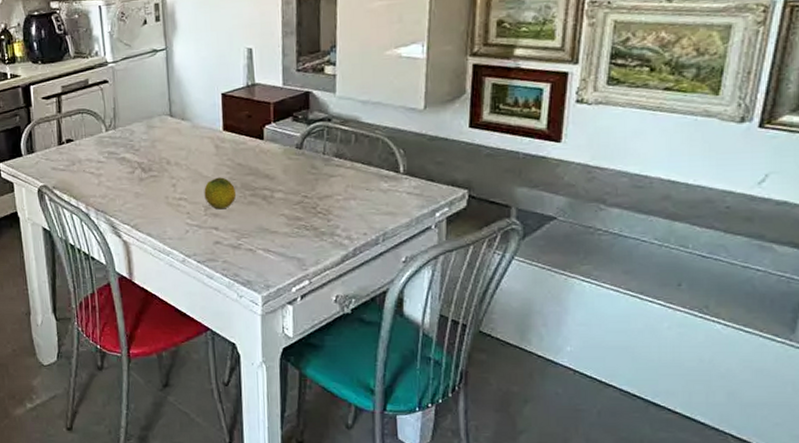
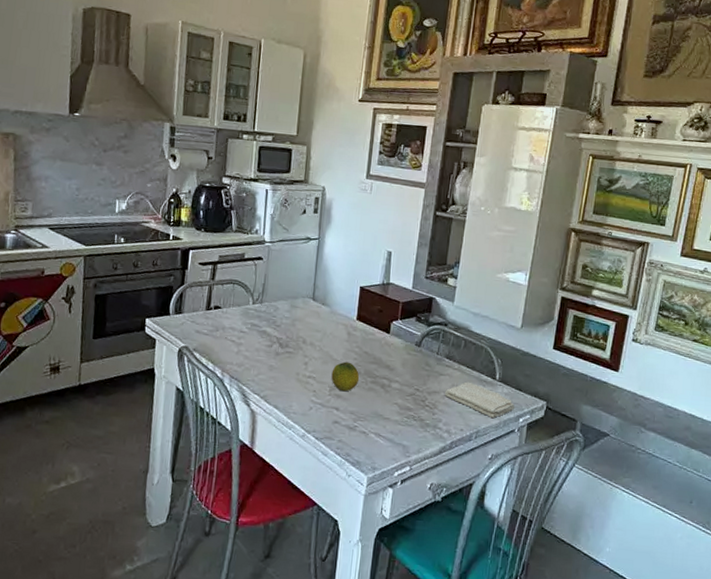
washcloth: none [339,179,427,216] -> present [445,381,515,418]

